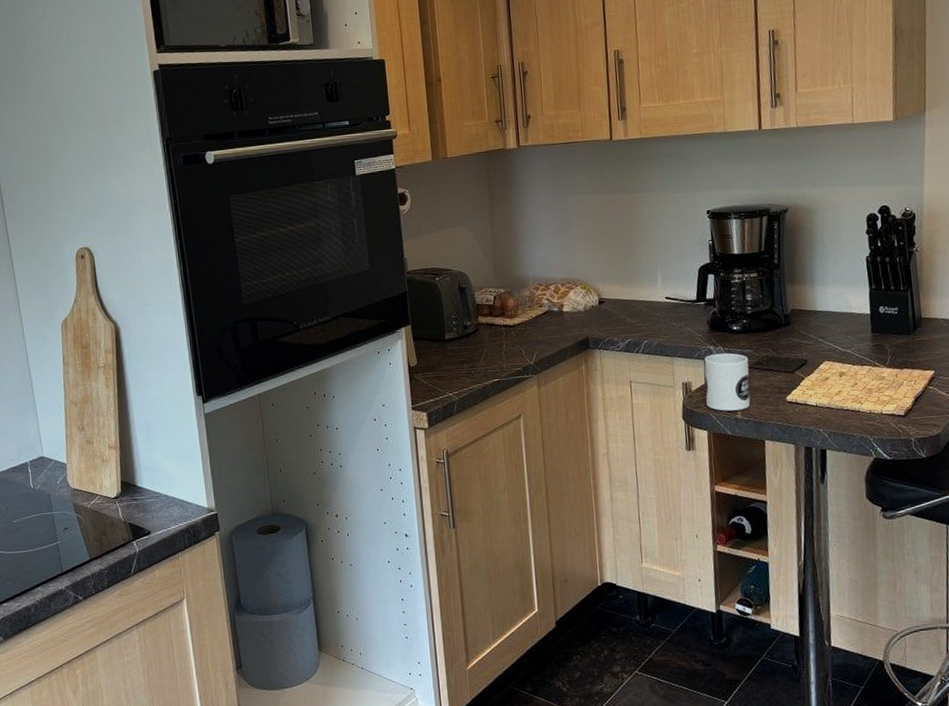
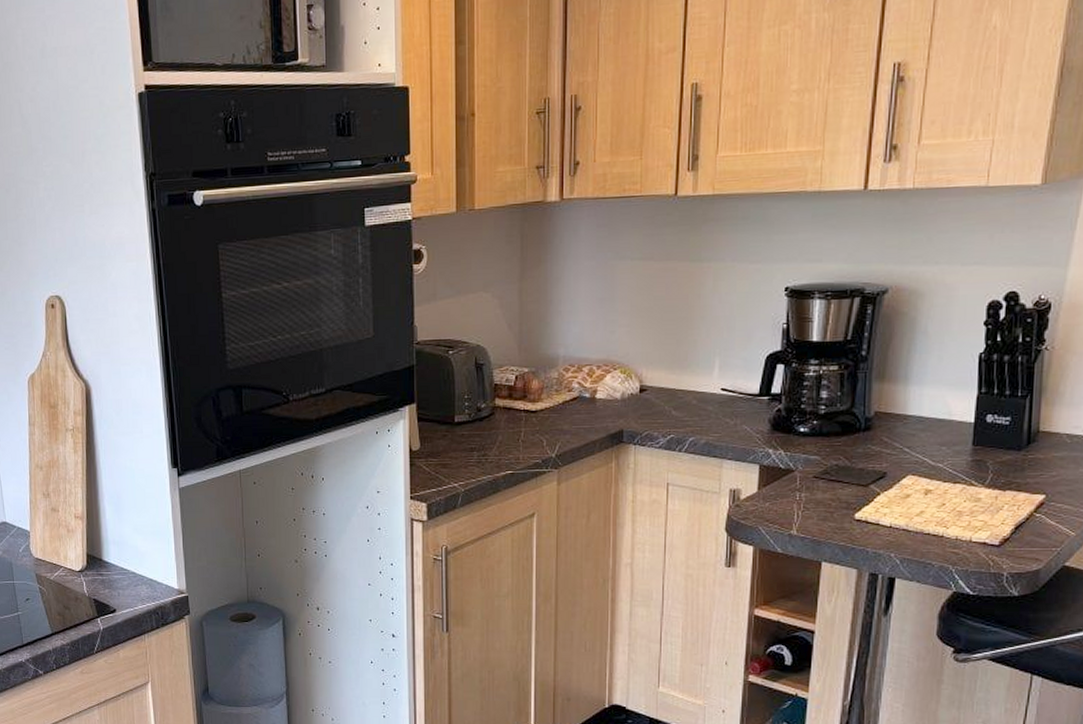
mug: present [704,353,751,411] -> none [756,458,814,525]

